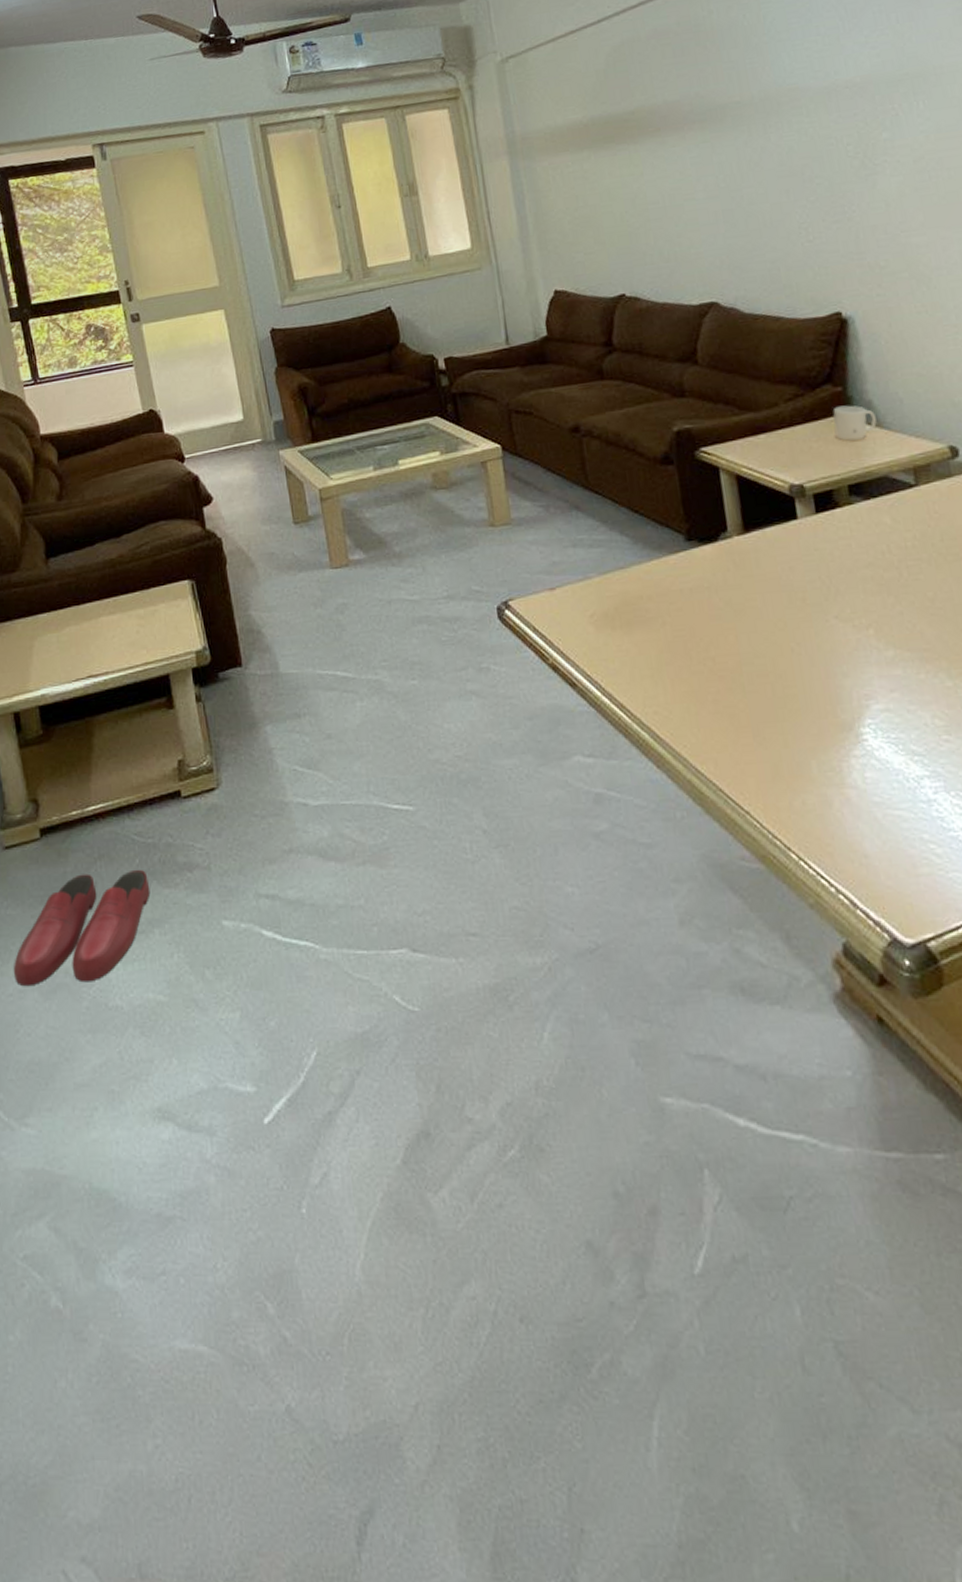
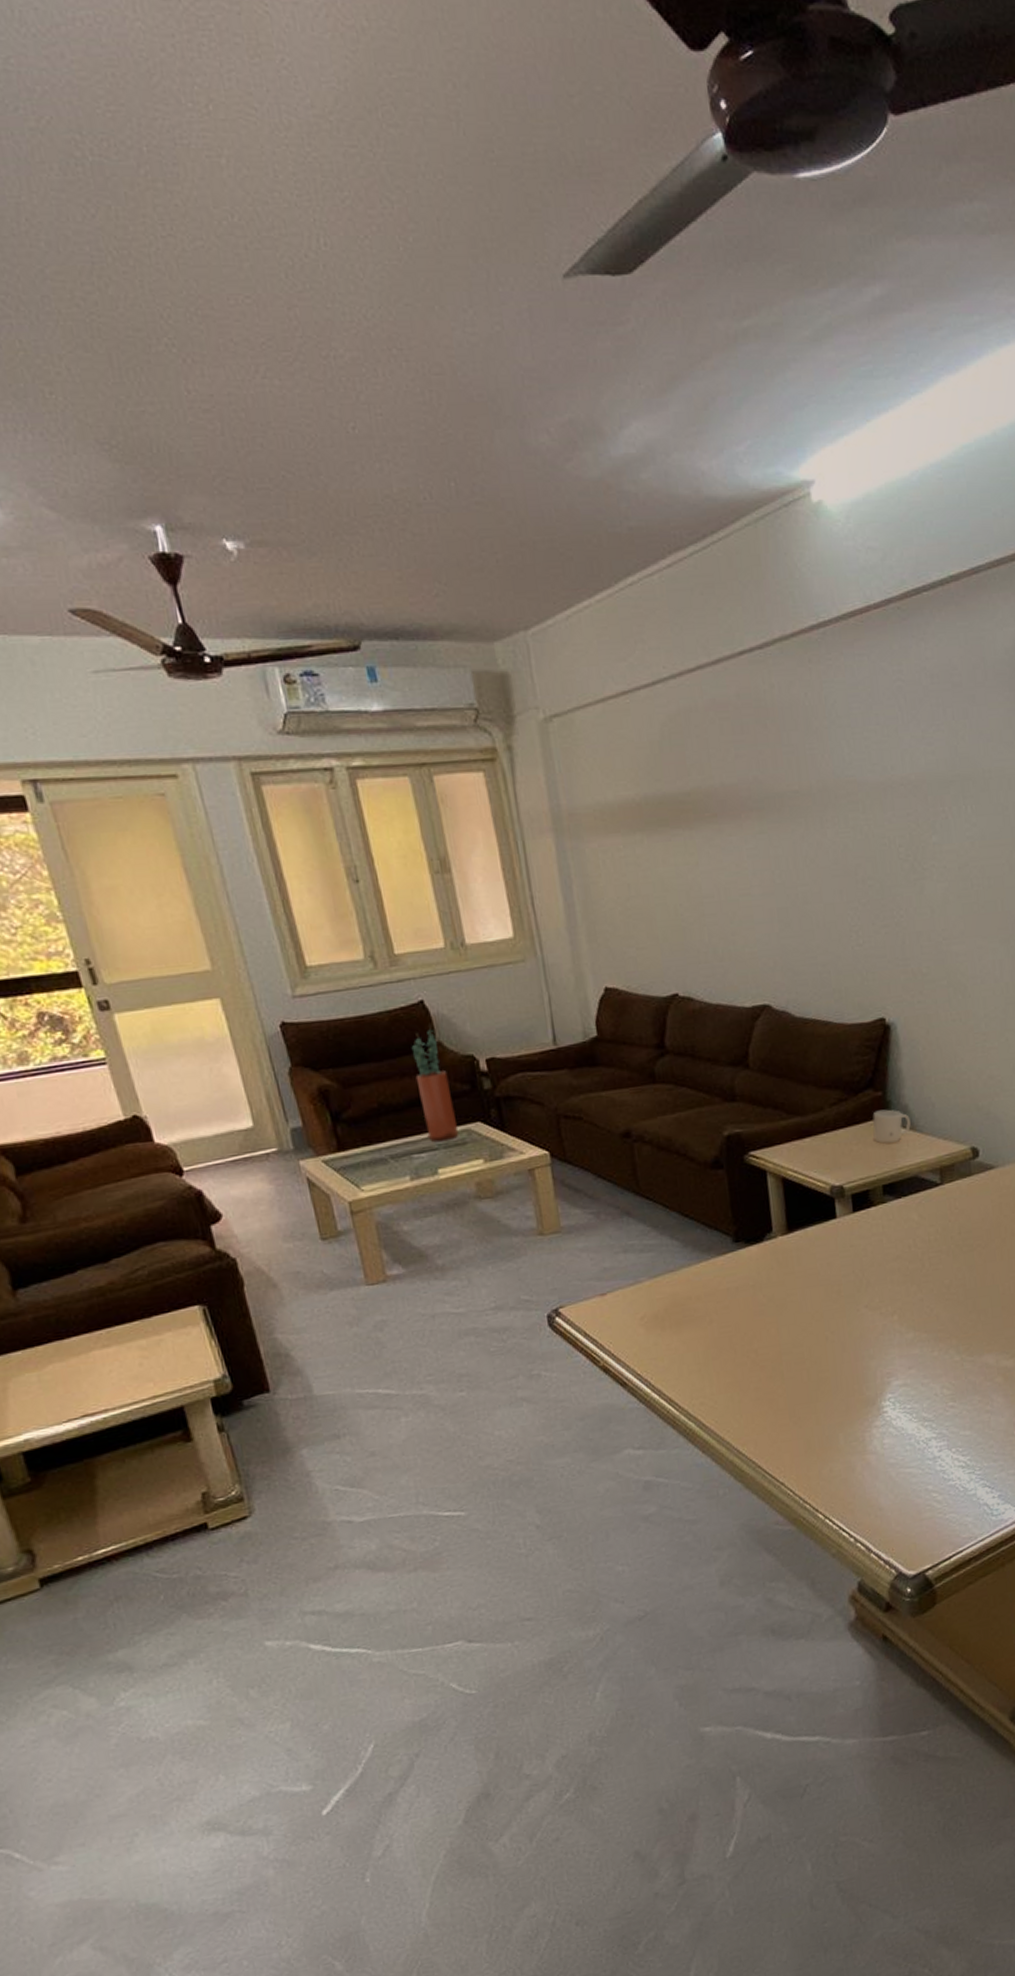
slippers: present [14,869,151,987] -> none [22,1605,181,1736]
vase: none [379,328,419,436] -> present [411,1024,459,1143]

